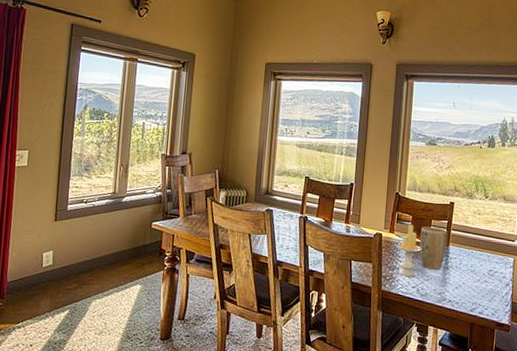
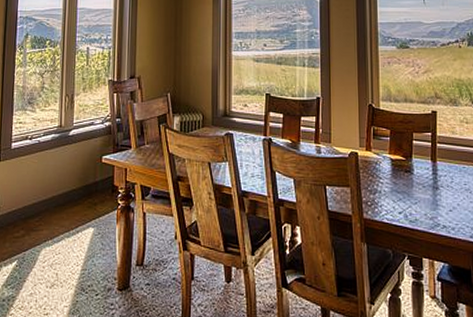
candle: present [396,225,422,277] -> none [375,140,406,201]
plant pot: present [419,226,448,269] -> none [401,140,434,190]

